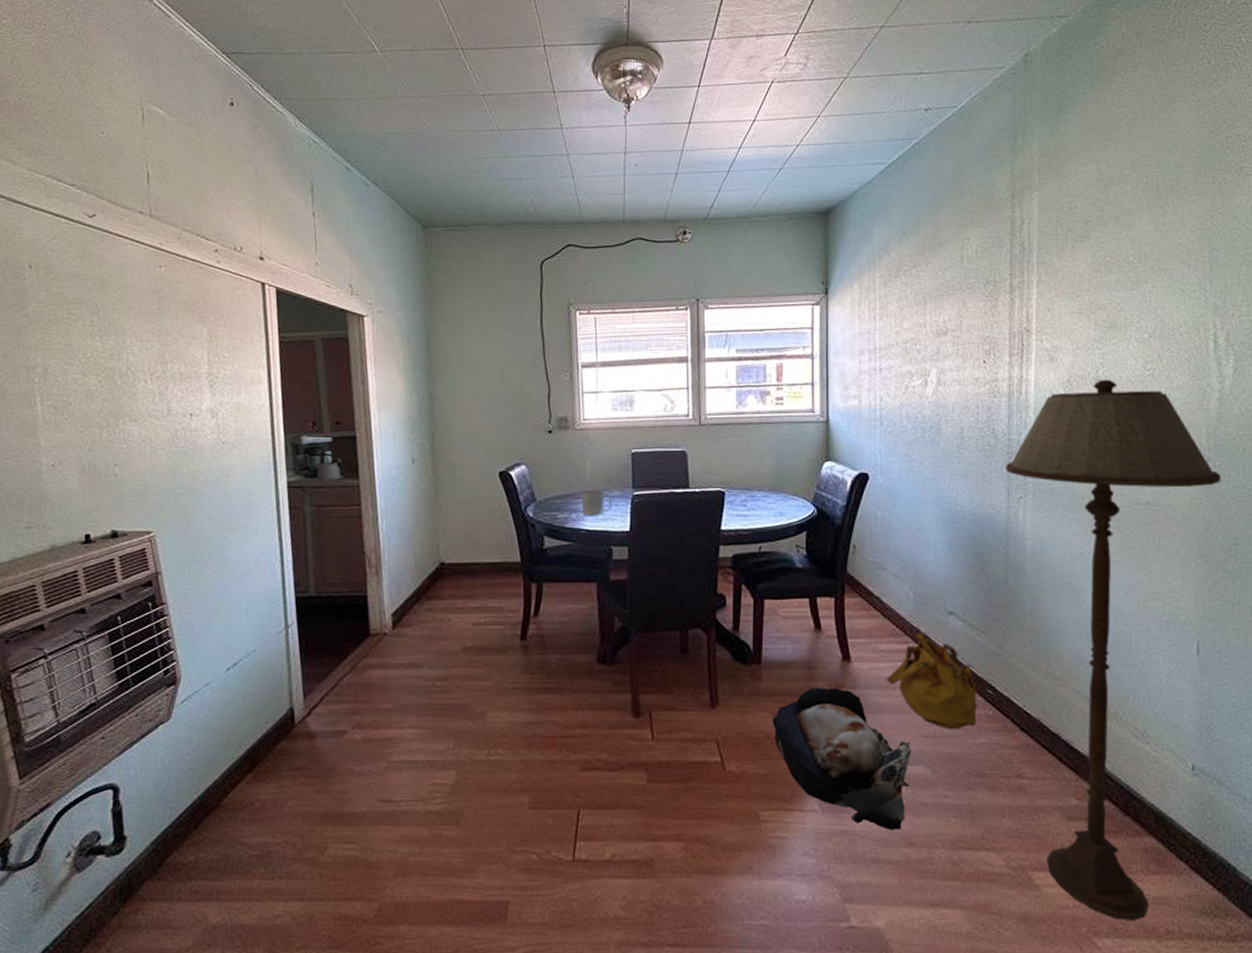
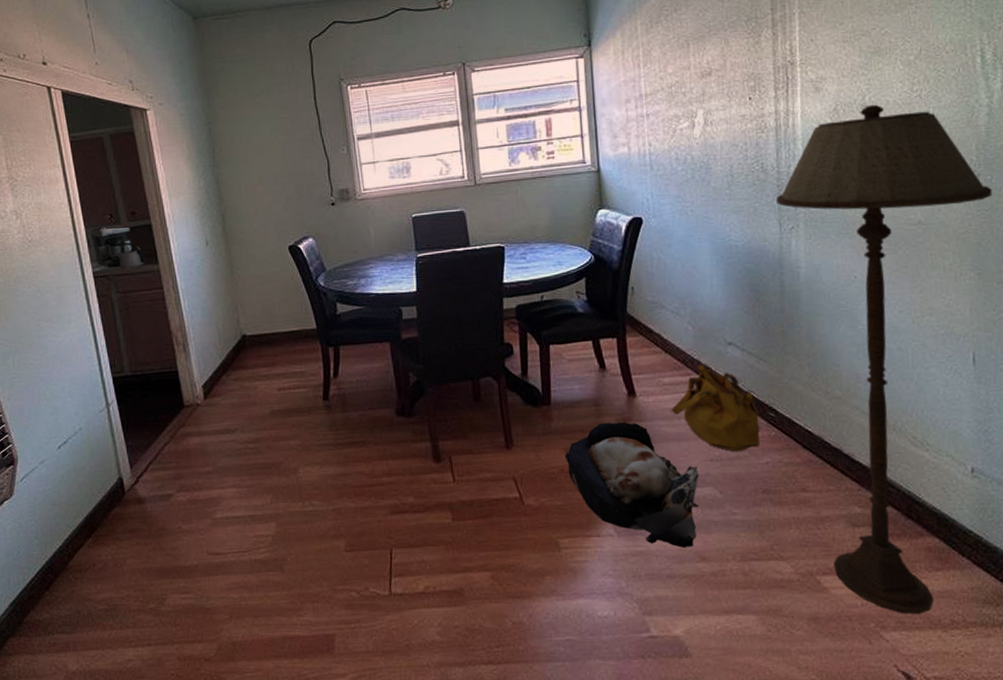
mug: present [581,489,612,516] -> none [367,255,398,281]

